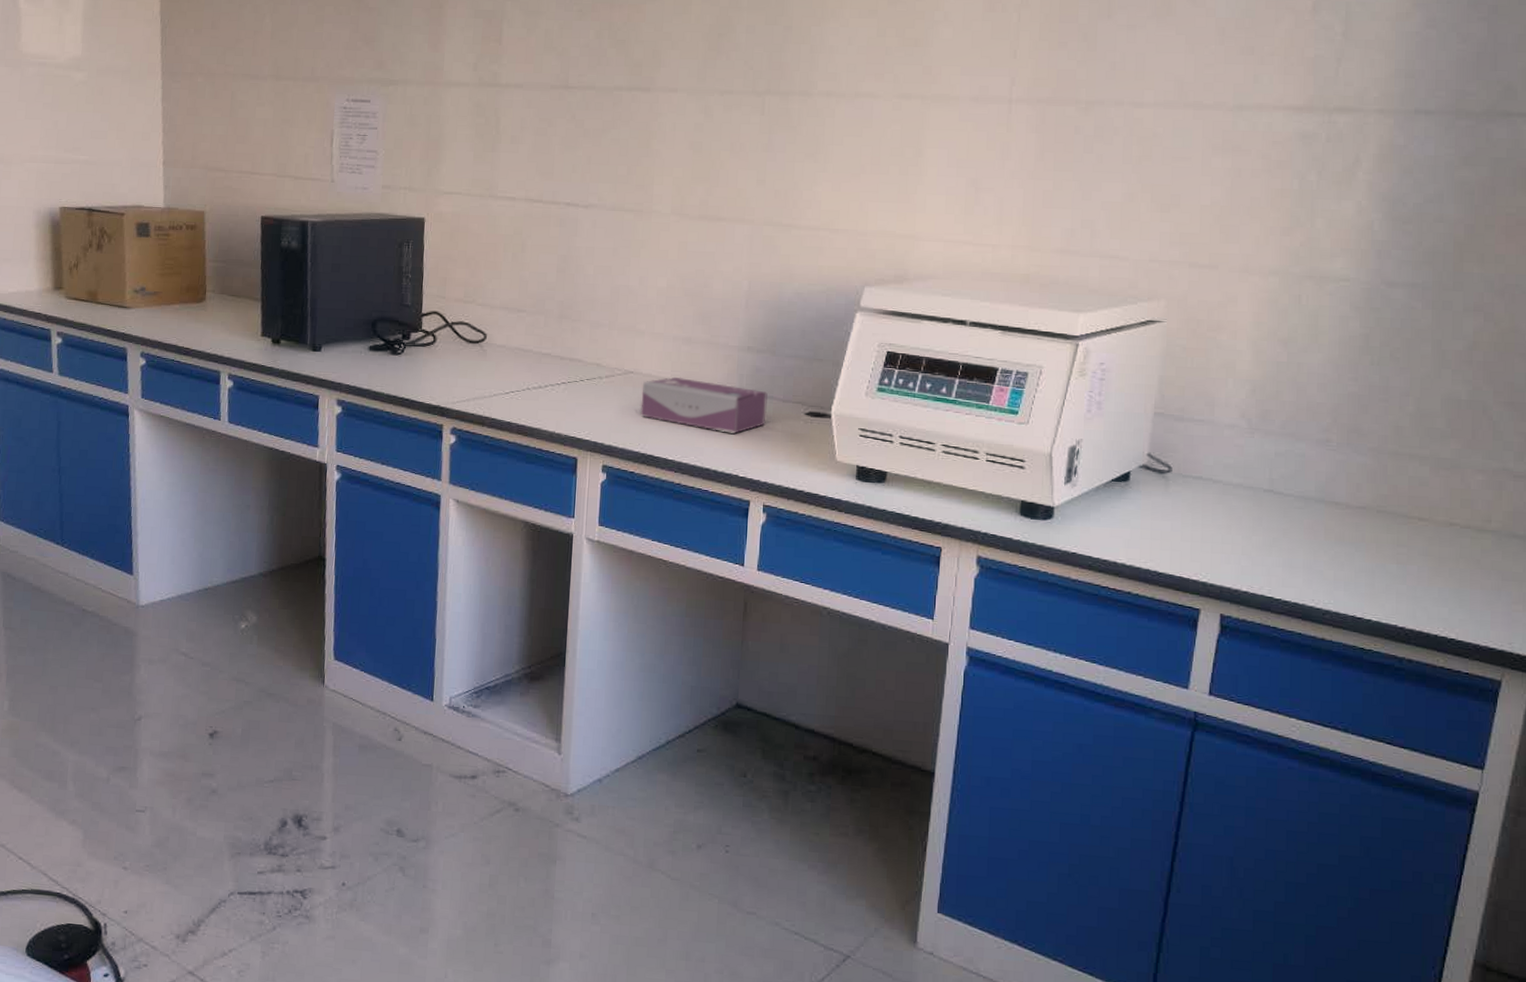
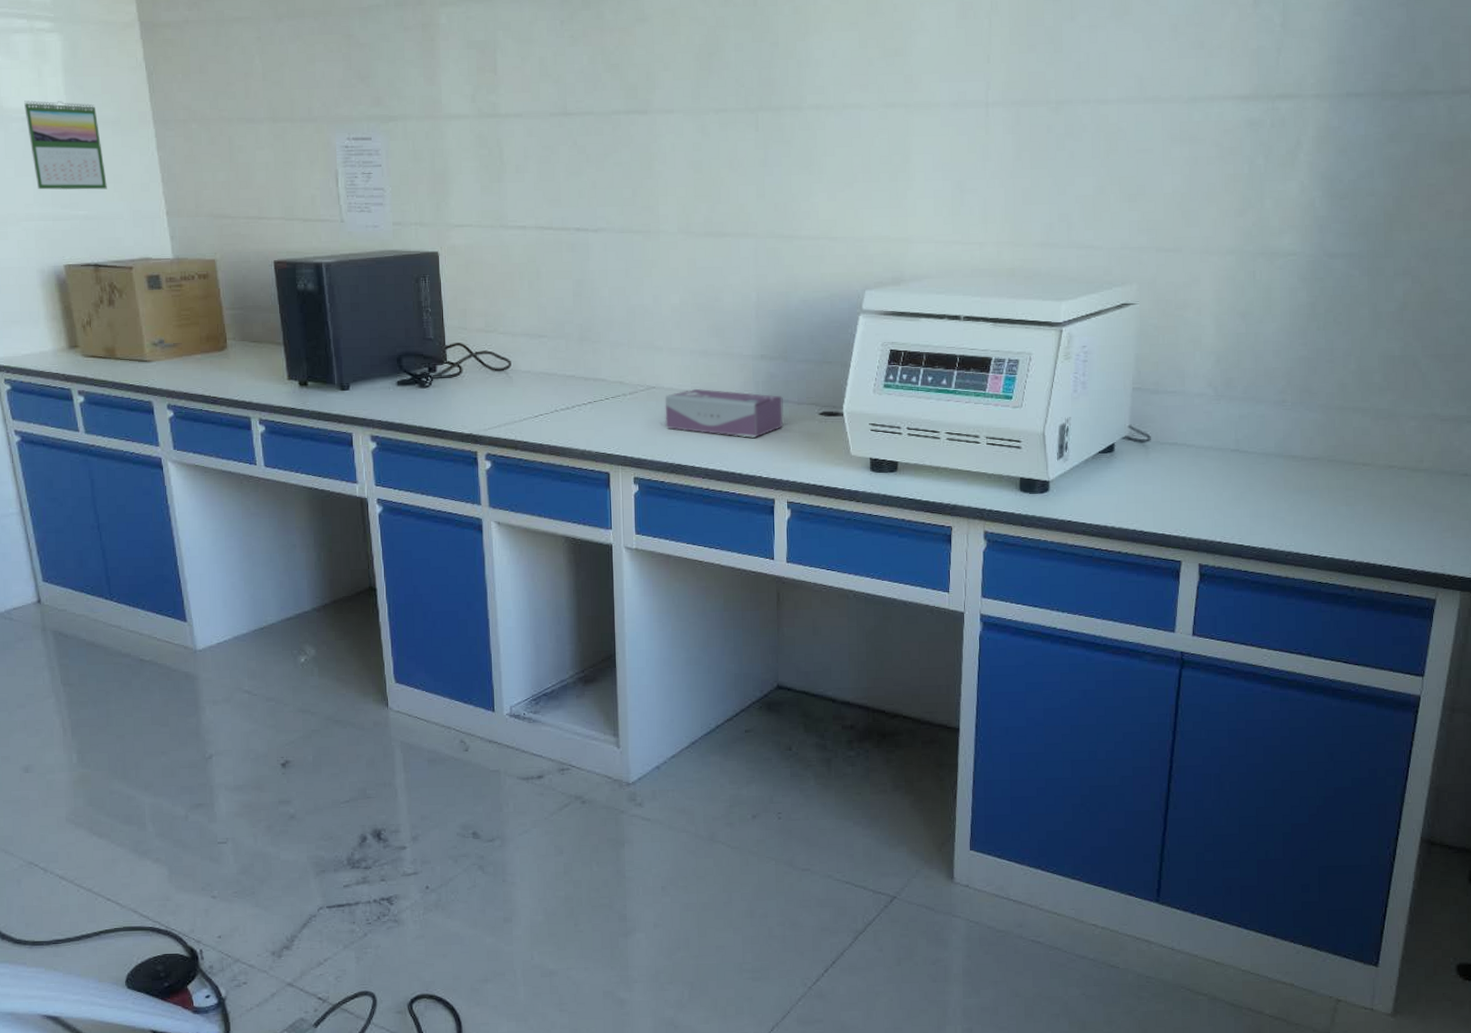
calendar: none [42,47,110,136] -> present [24,100,107,190]

